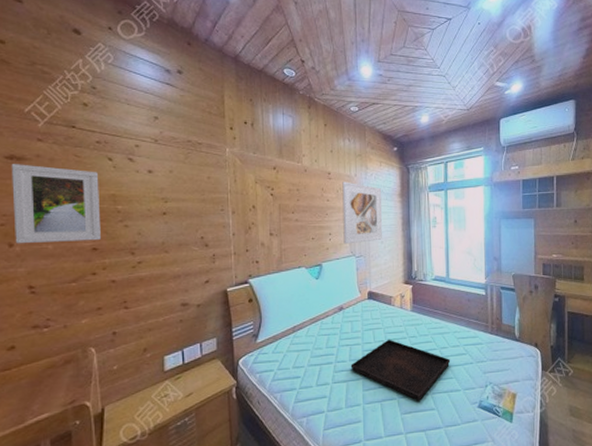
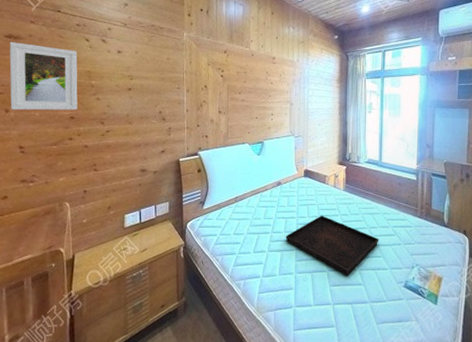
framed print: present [342,181,383,245] -> none [284,66,322,125]

